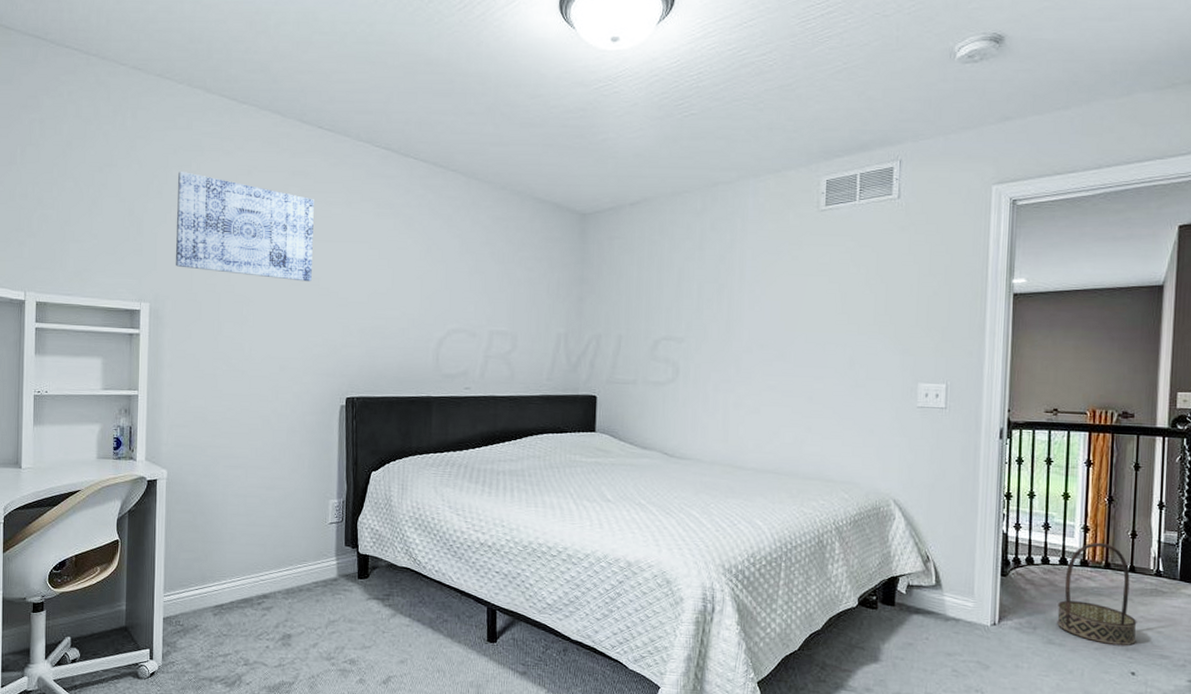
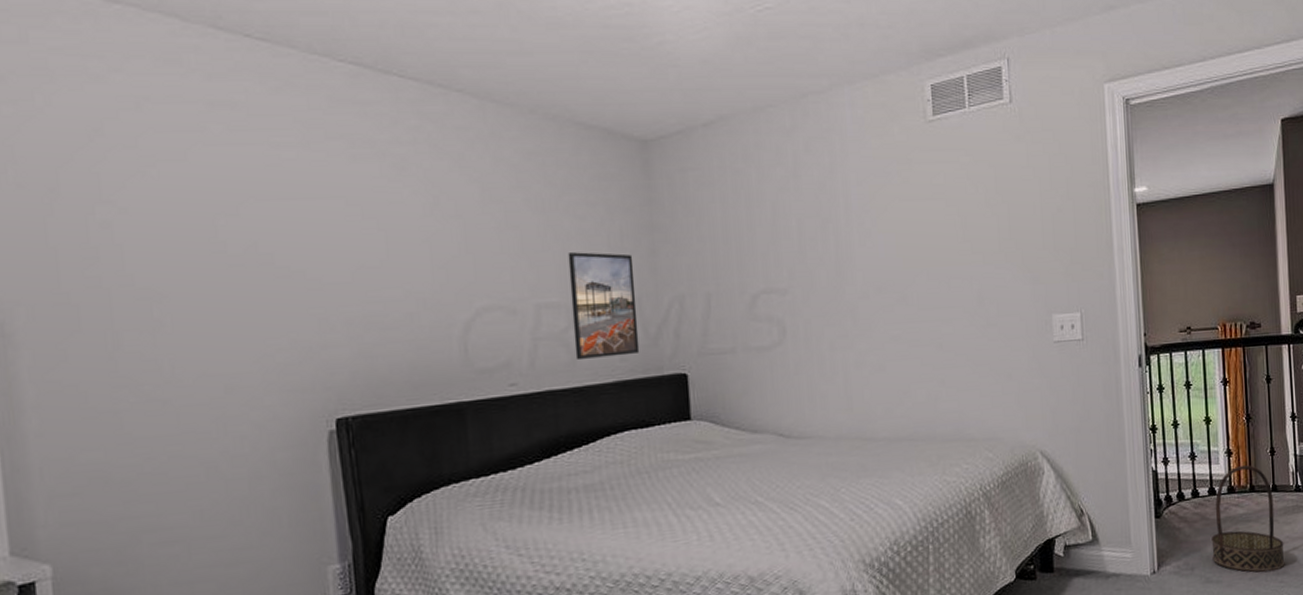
wall art: present [175,170,314,282] -> none [12,107,261,261]
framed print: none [514,295,565,376] -> present [568,252,640,361]

